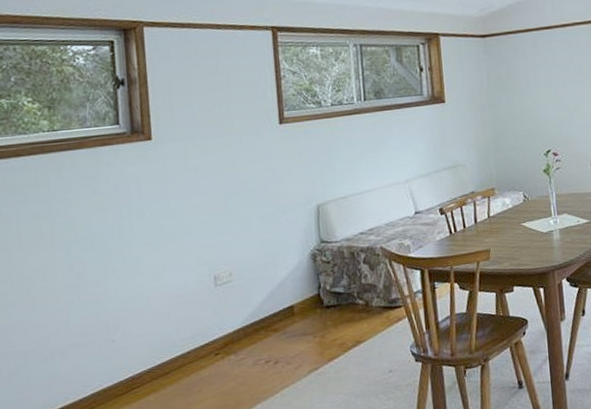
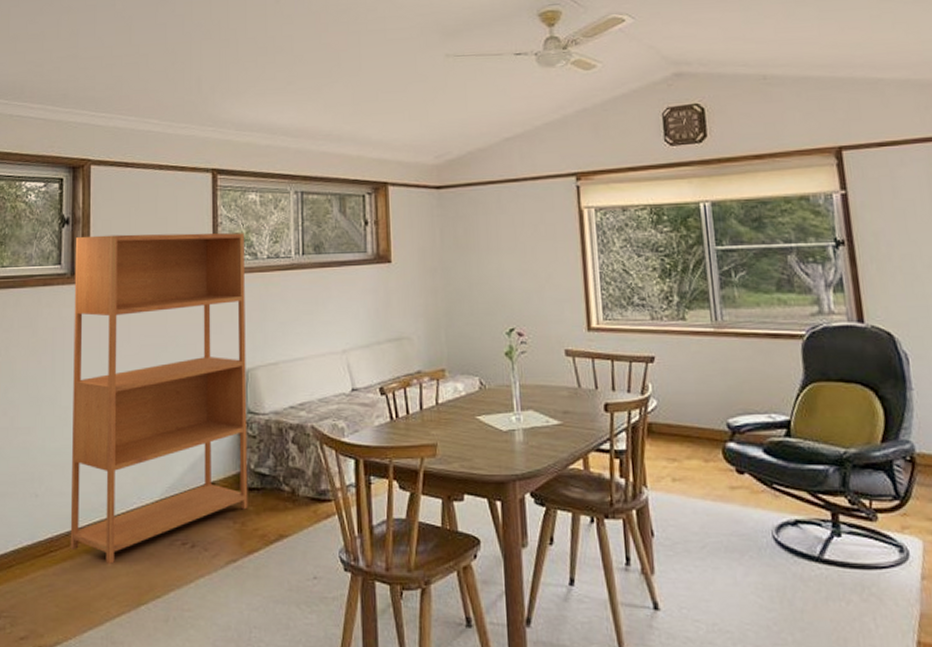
bookshelf: none [132,84,327,391] -> present [70,233,248,564]

